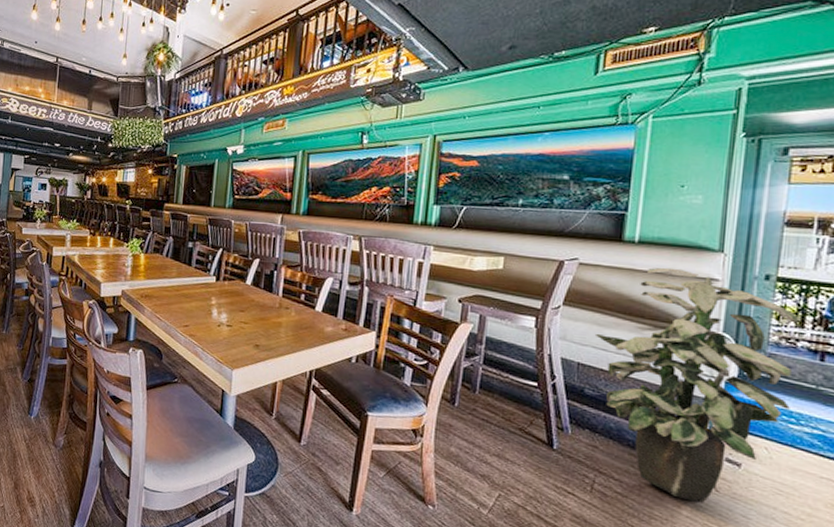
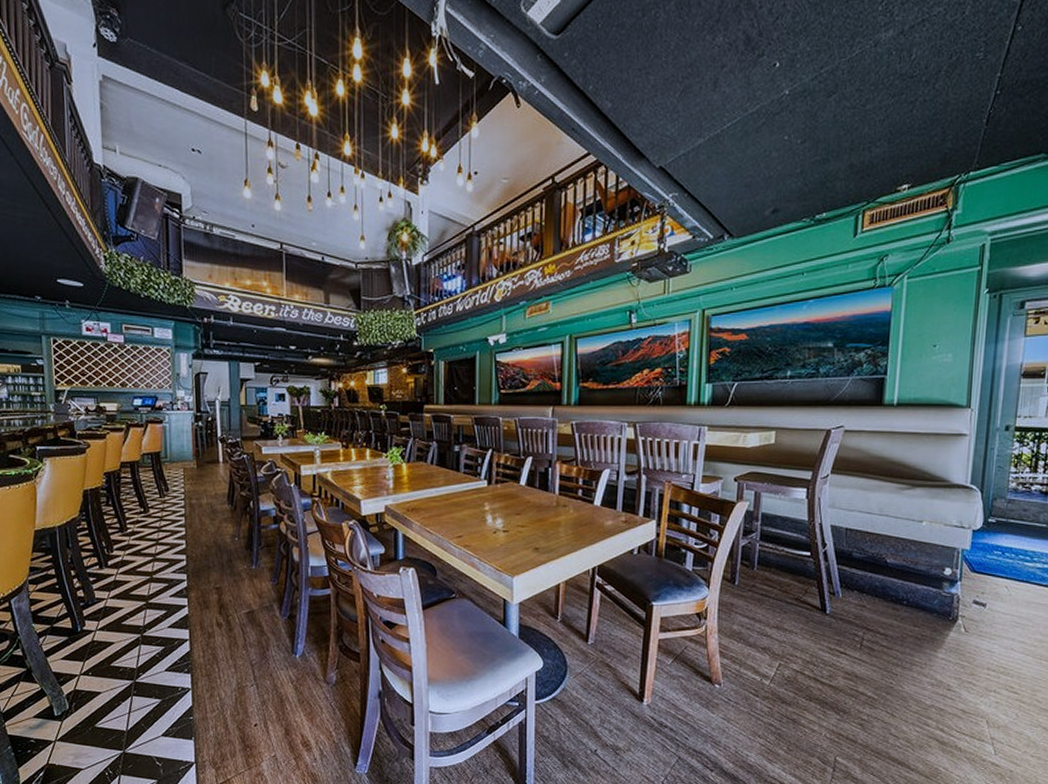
indoor plant: present [594,267,798,503] -> none [860,427,1032,644]

